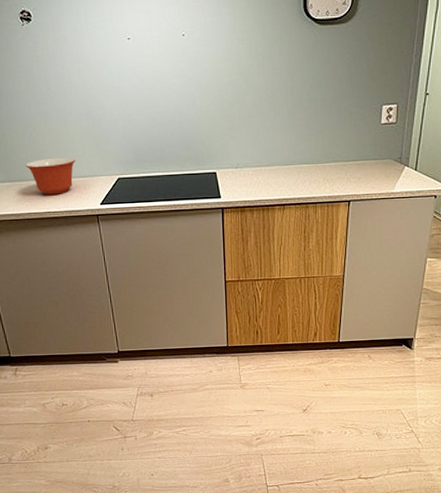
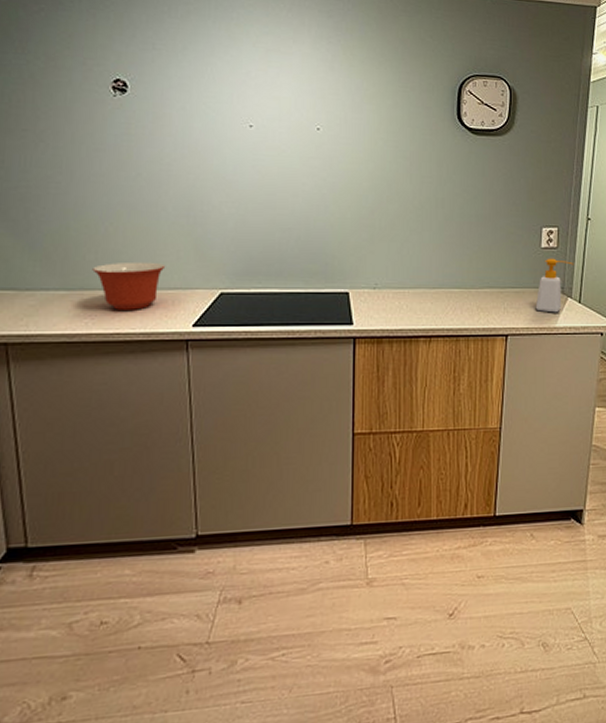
soap bottle: none [375,132,412,181] -> present [535,258,574,313]

